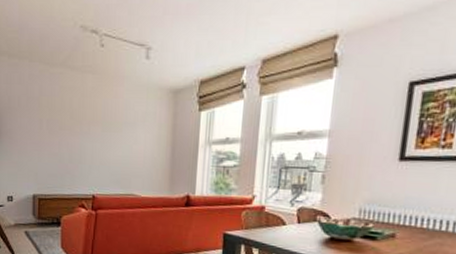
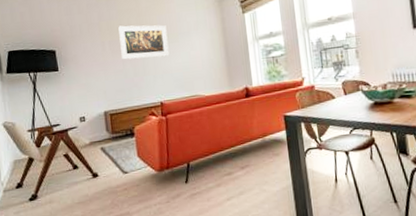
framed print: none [58,104,111,147] -> present [118,25,170,60]

